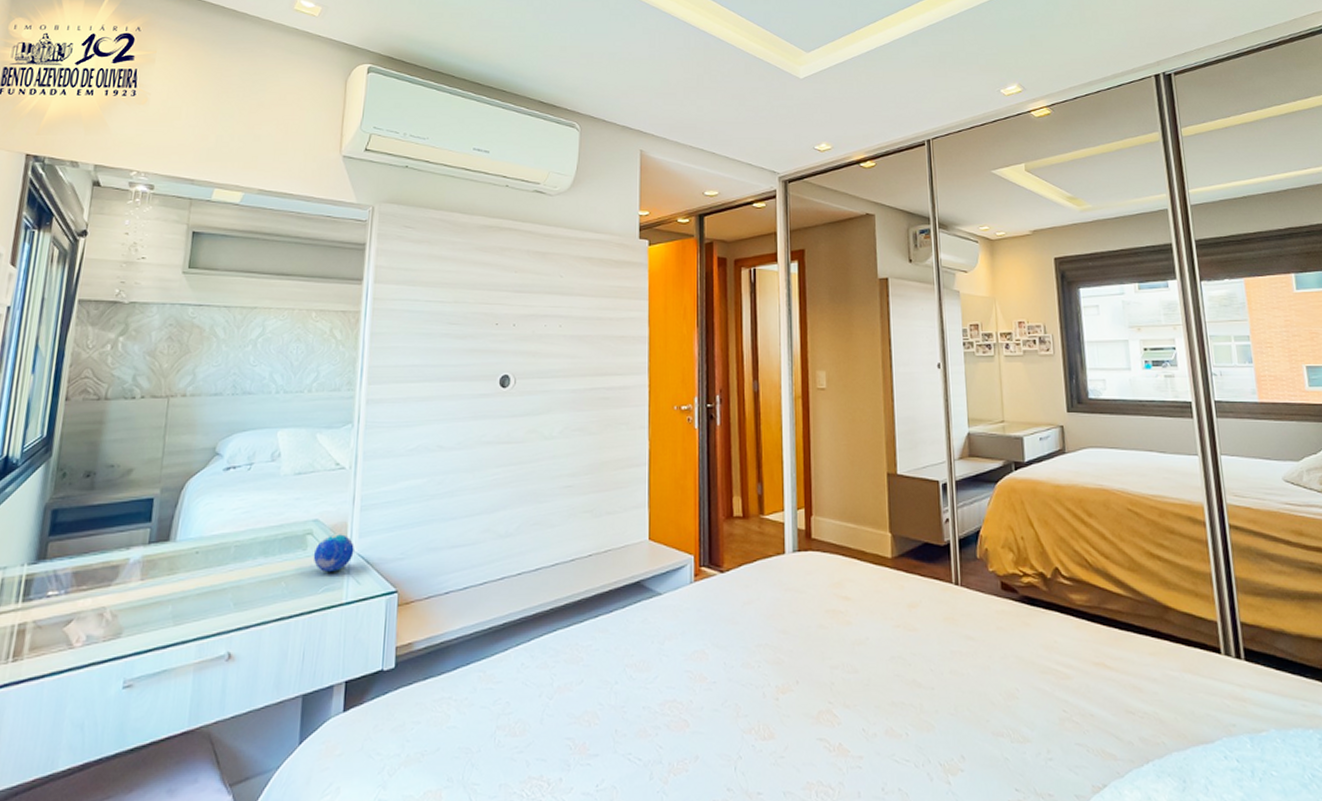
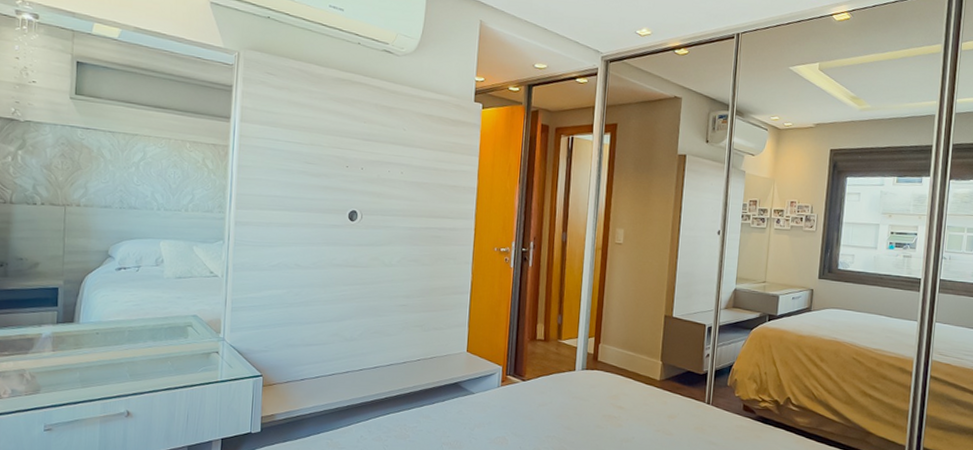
decorative orb: present [313,534,354,572] -> none [193,328,227,357]

